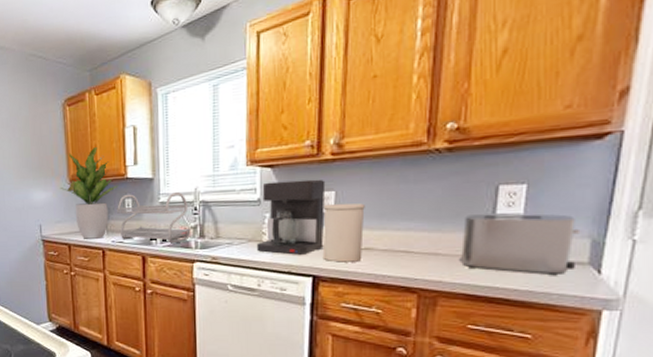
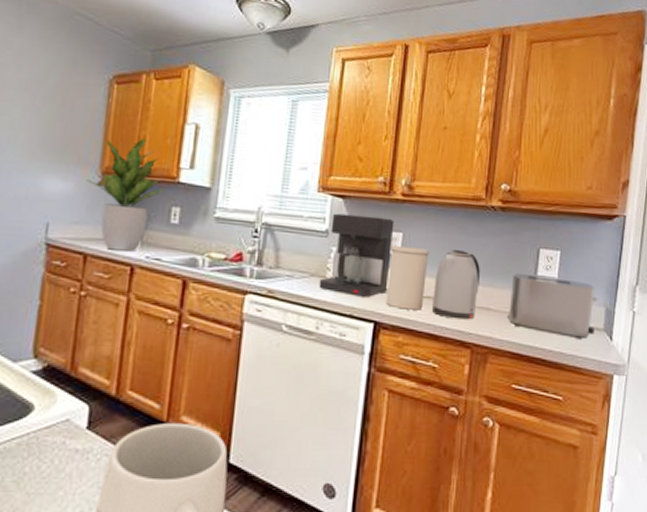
dish rack: present [117,192,191,244] -> none [158,201,249,269]
kettle: none [371,199,424,267] -> present [431,250,480,320]

